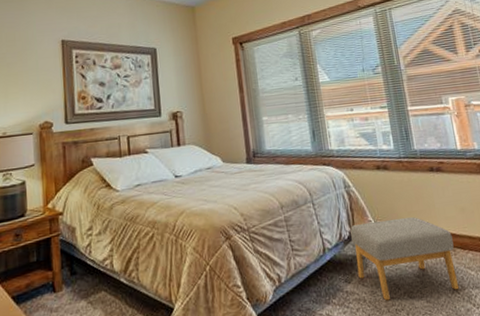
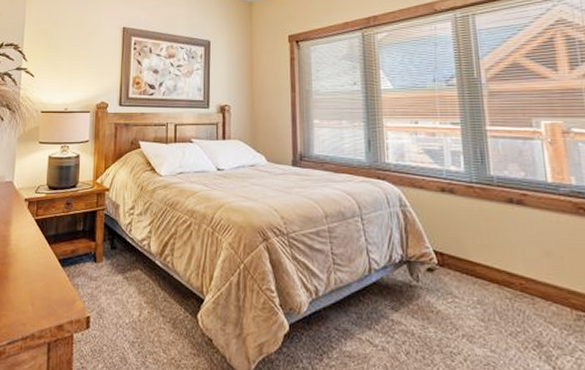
footstool: present [350,217,460,301] -> none [403,248,536,346]

